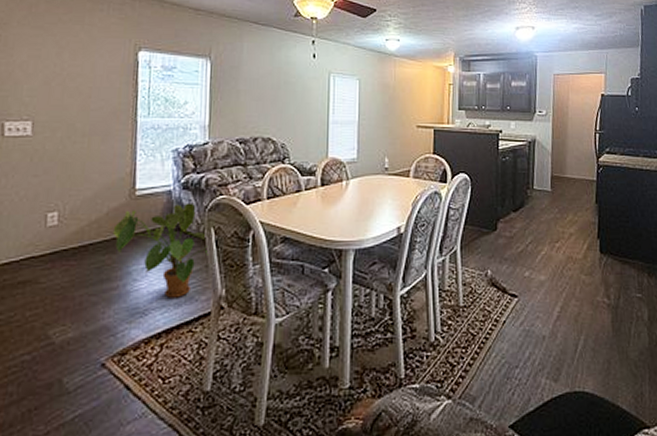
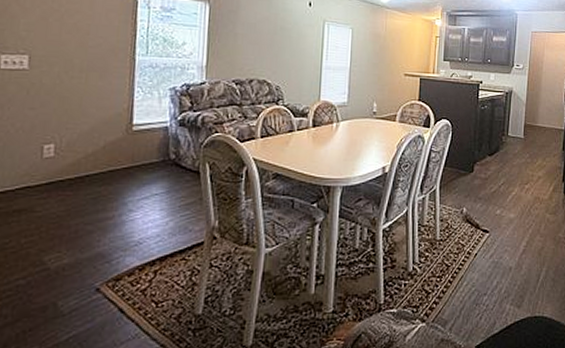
house plant: present [112,203,209,298] -> none [109,139,203,228]

